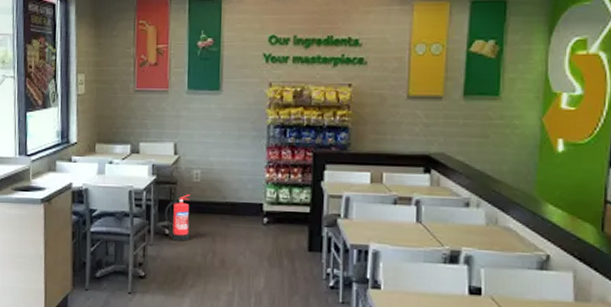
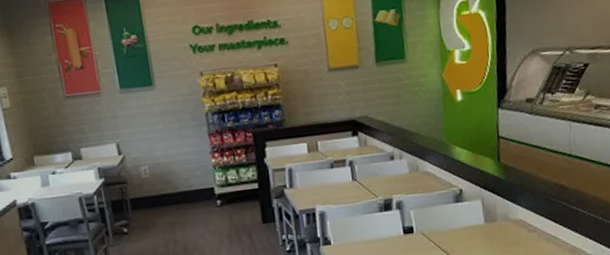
fire extinguisher: present [164,194,190,241] -> none [119,191,149,237]

